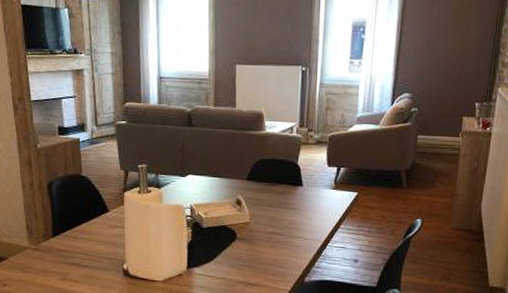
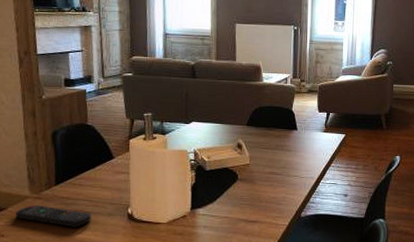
remote control: none [16,255,88,281] -> present [16,204,92,227]

